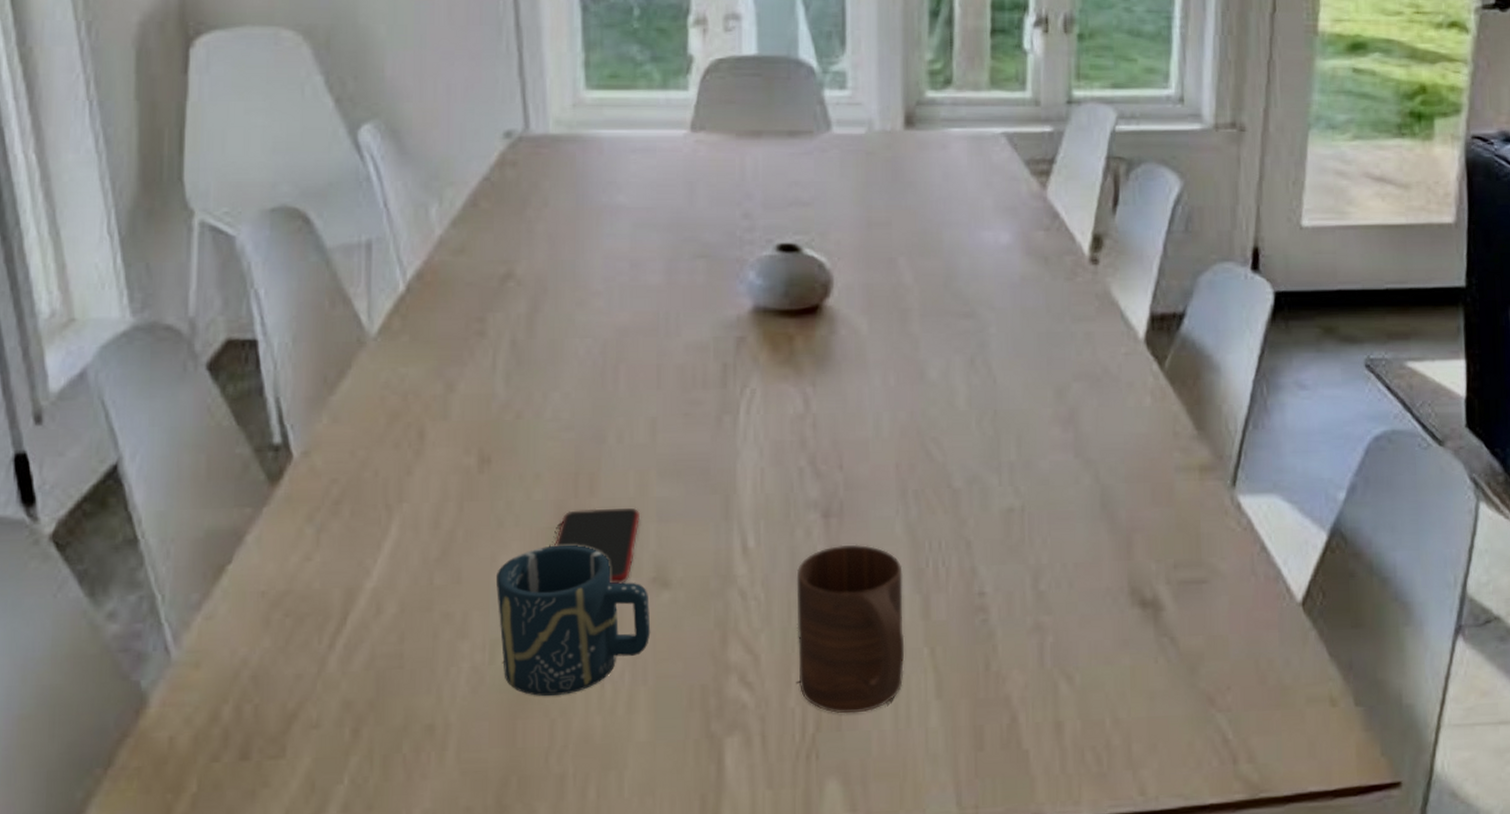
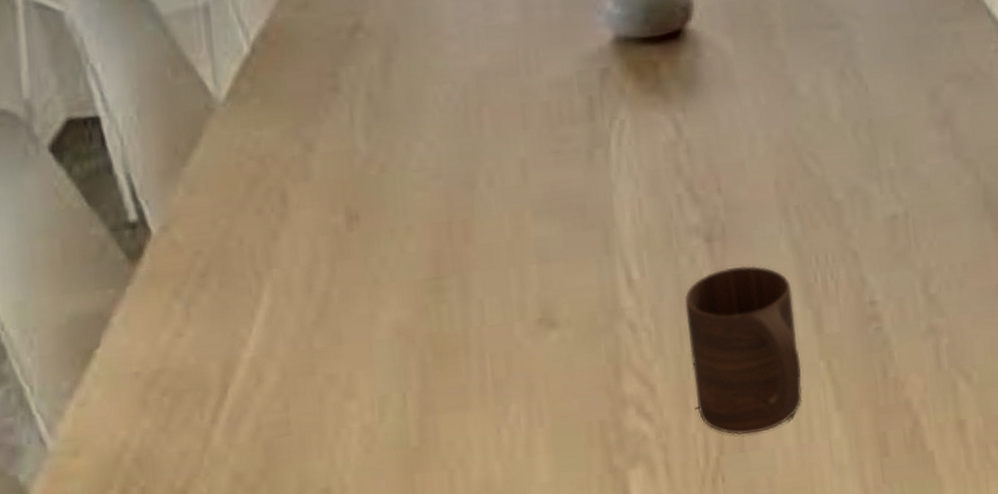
cup: present [495,544,651,696] -> none [377,294,543,449]
smartphone: present [554,507,640,584] -> none [434,250,520,330]

